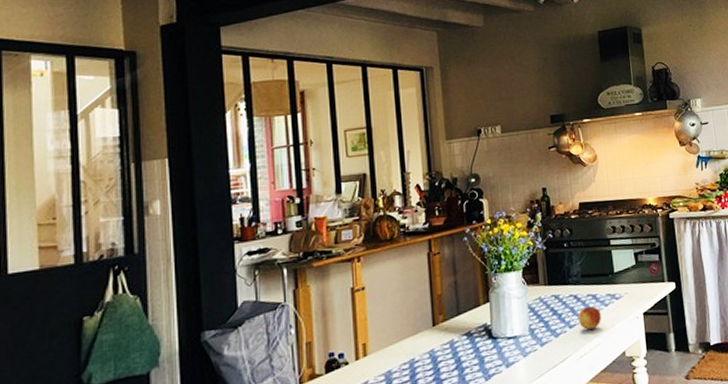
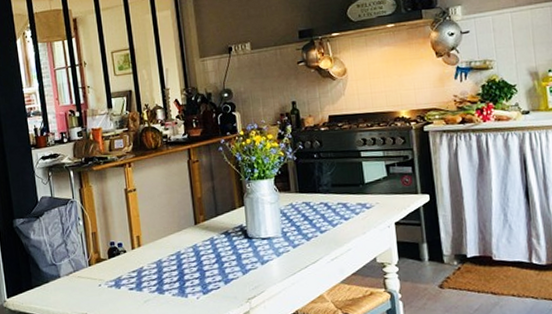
fruit: present [577,306,602,330] -> none [328,214,353,235]

